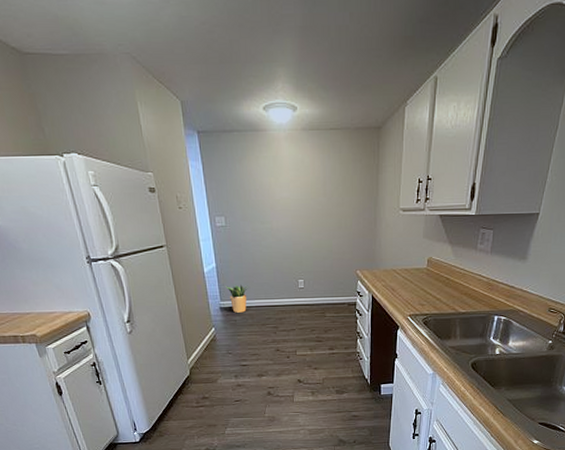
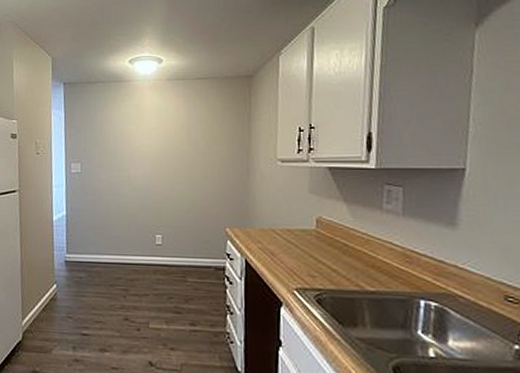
potted plant: present [224,284,249,313] -> none [72,235,99,269]

